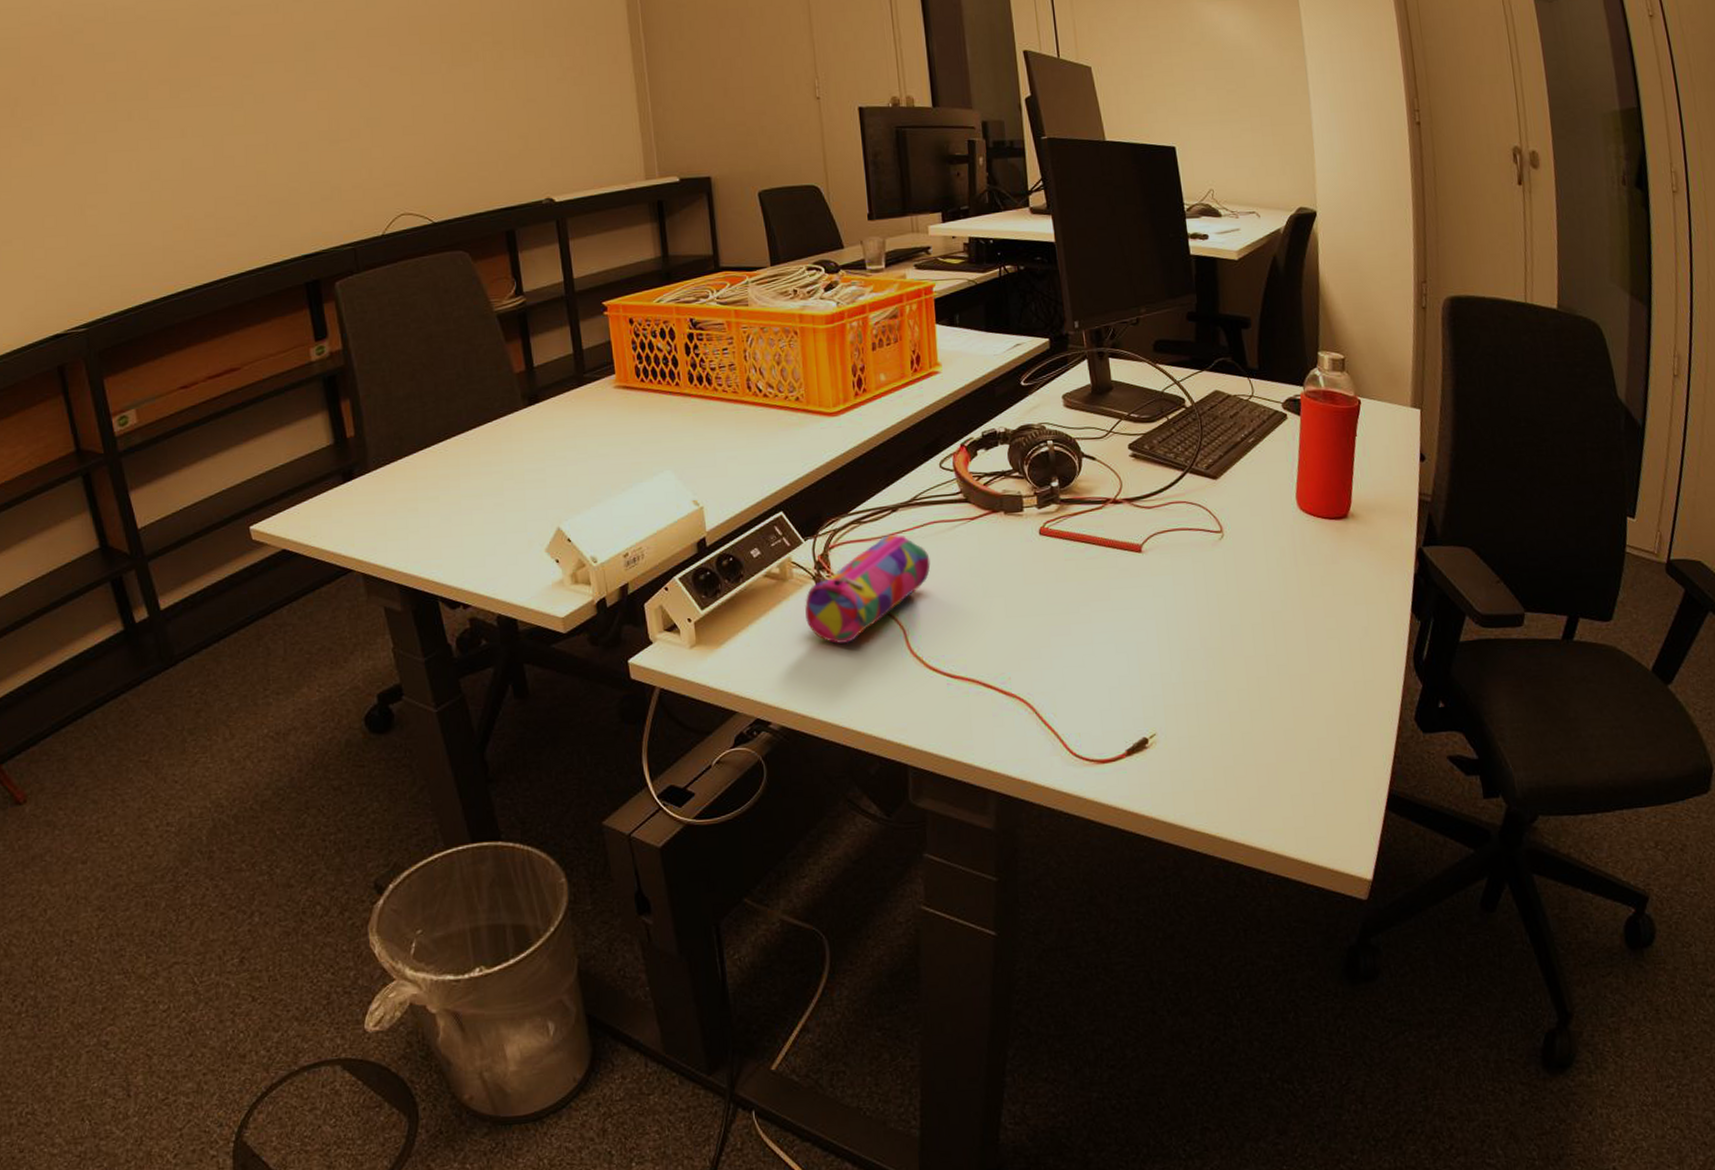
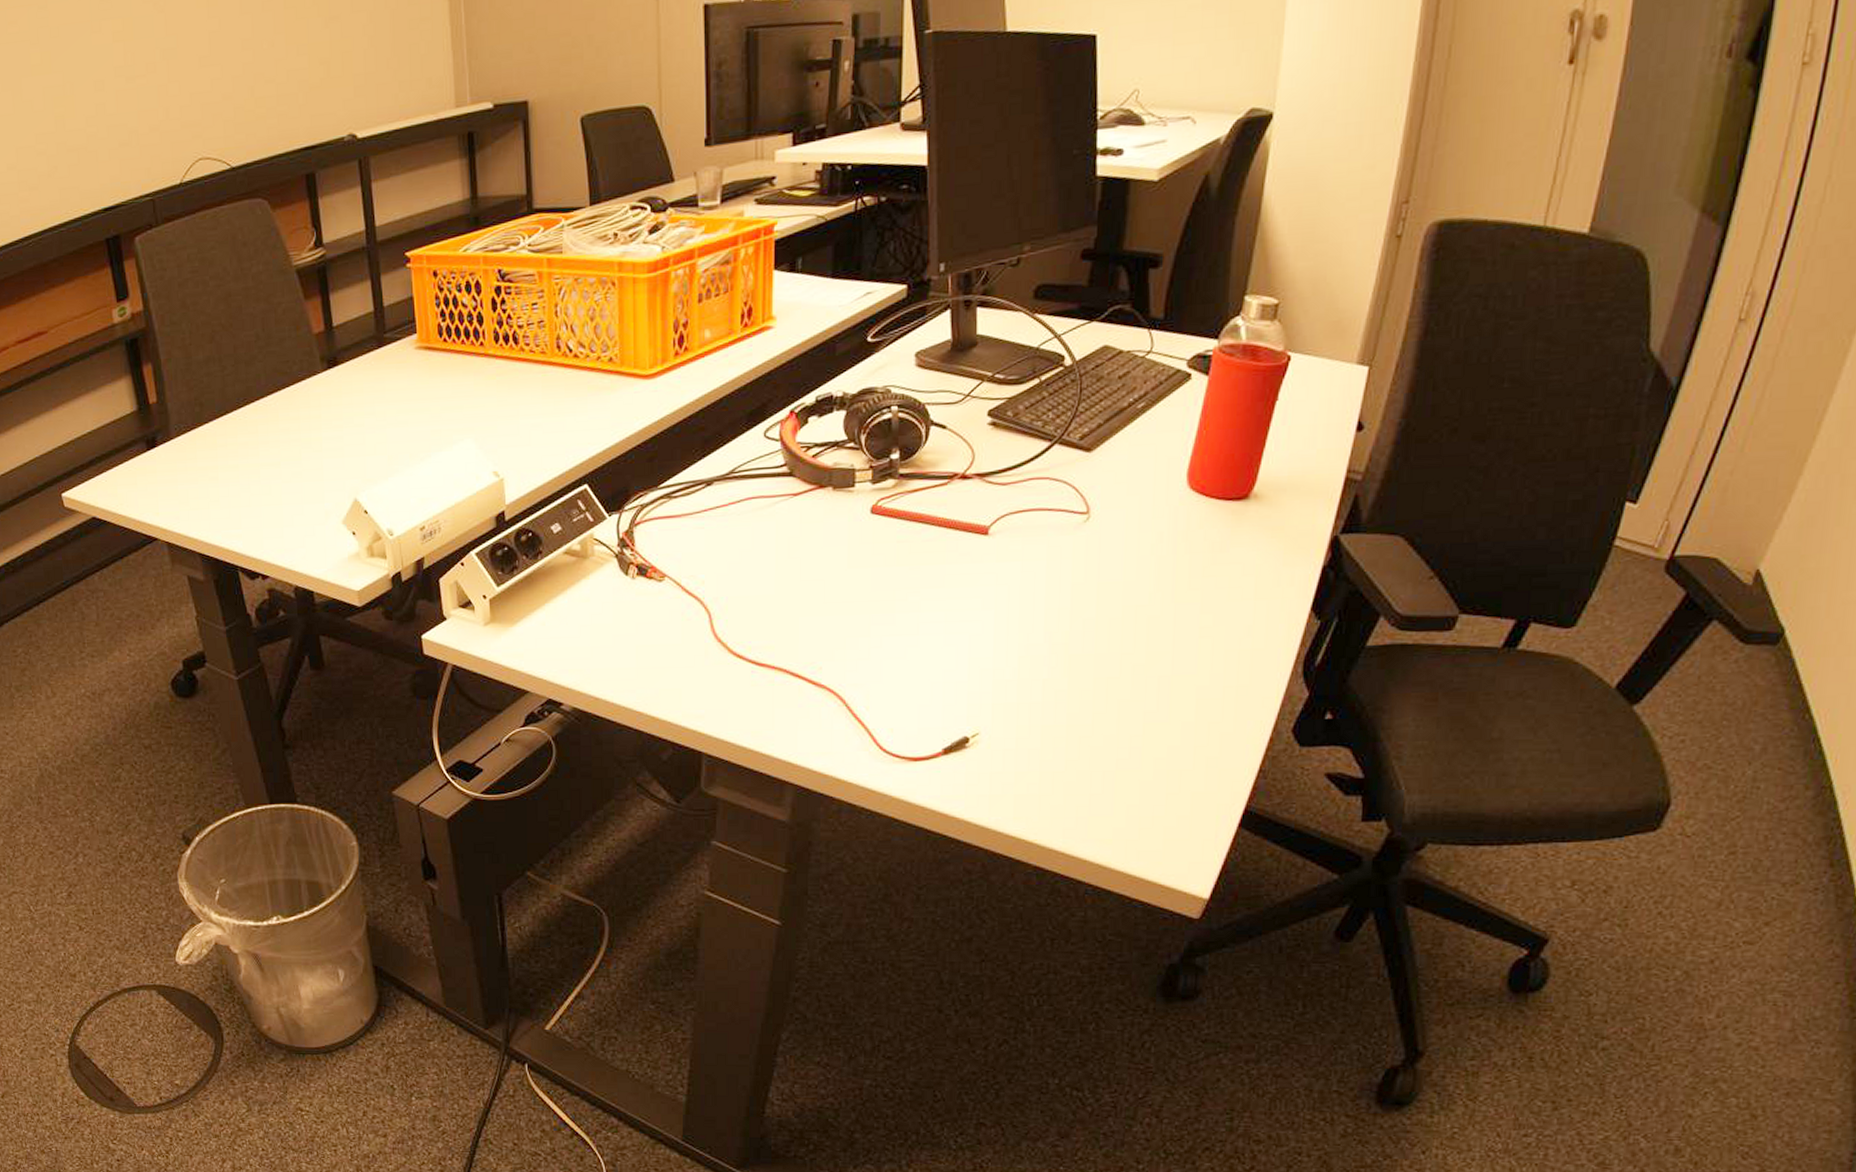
pencil case: present [805,535,931,644] -> none [605,511,744,626]

